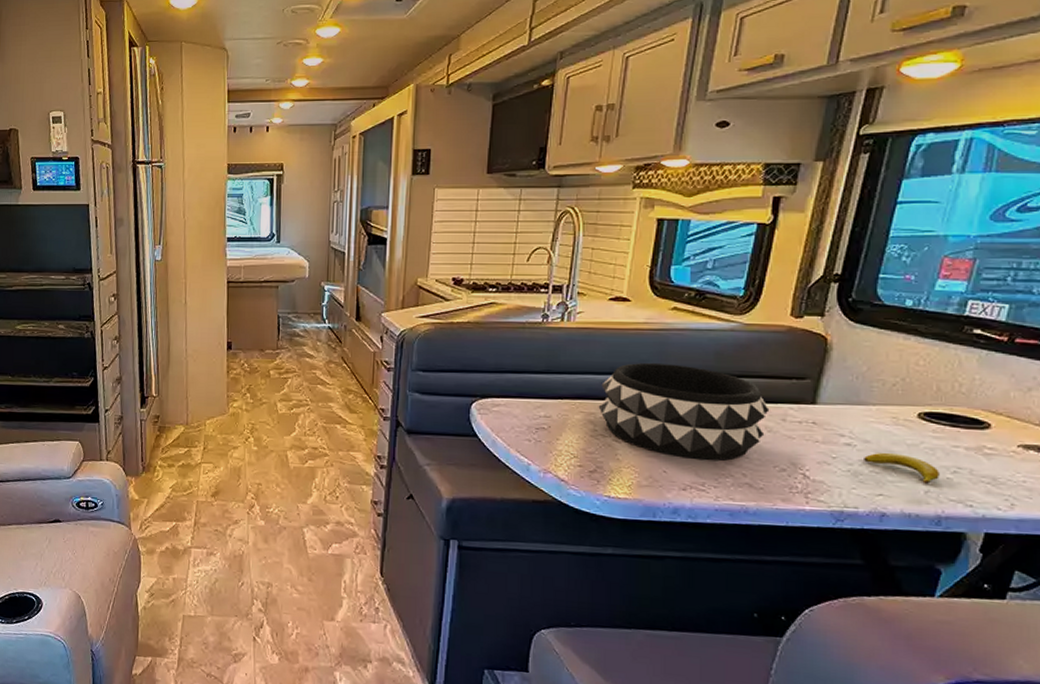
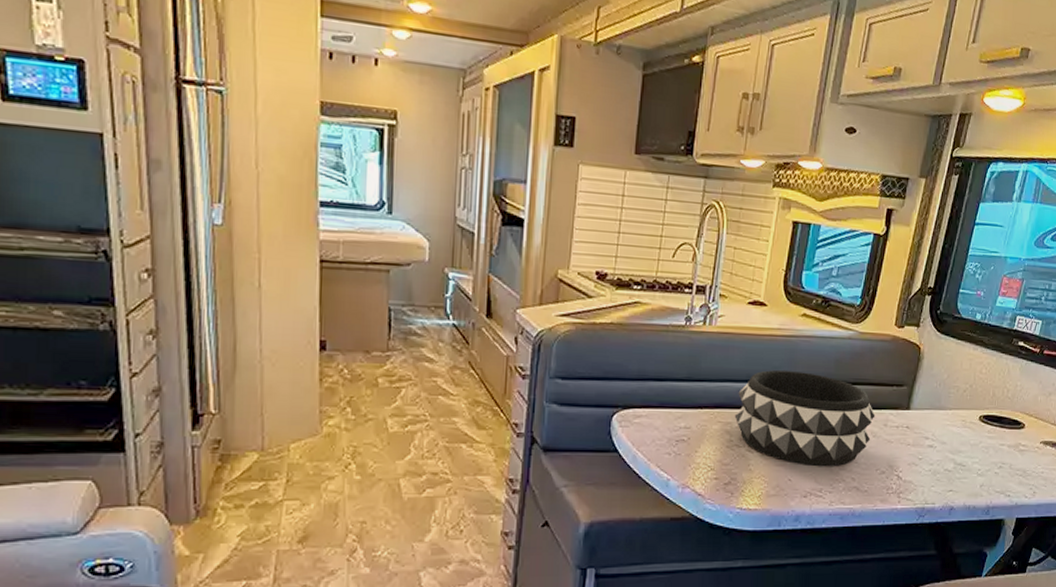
banana: present [864,453,939,484] -> none [941,453,991,479]

